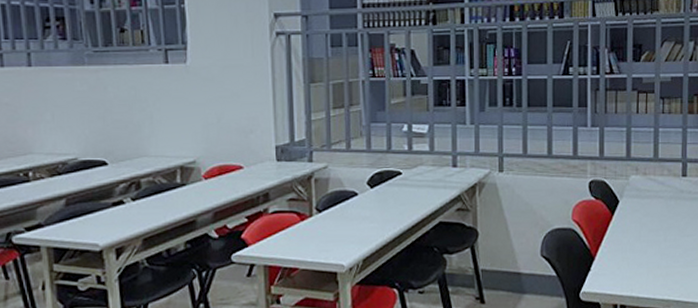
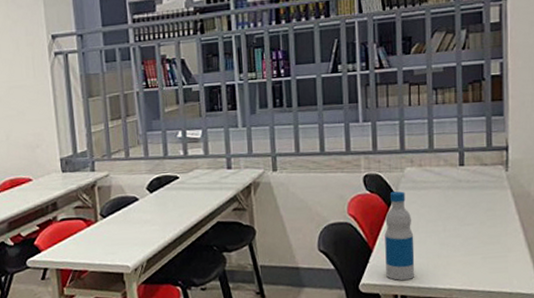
bottle: none [607,199,636,290] -> present [385,191,415,280]

